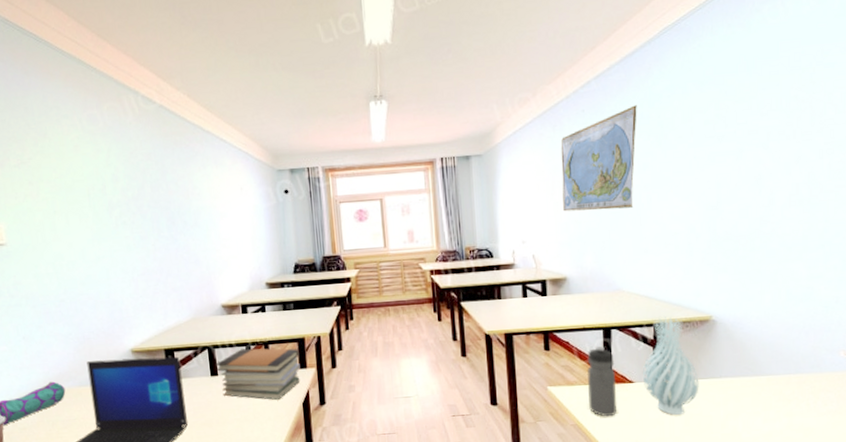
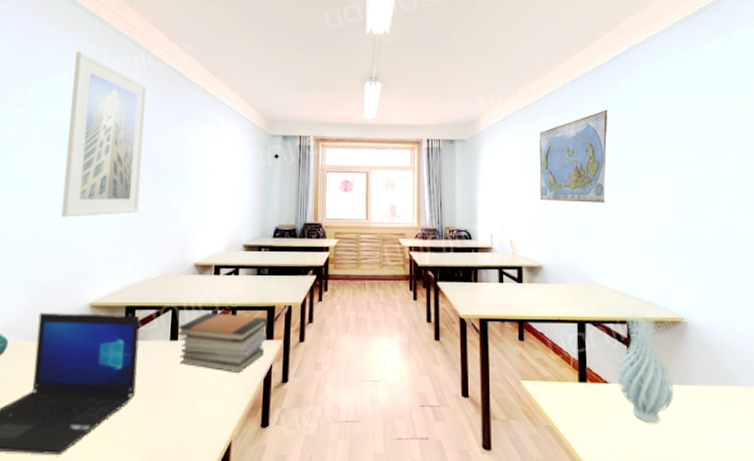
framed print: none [64,100,160,272] -> present [61,52,147,218]
water bottle: present [586,345,618,417] -> none [561,340,592,420]

